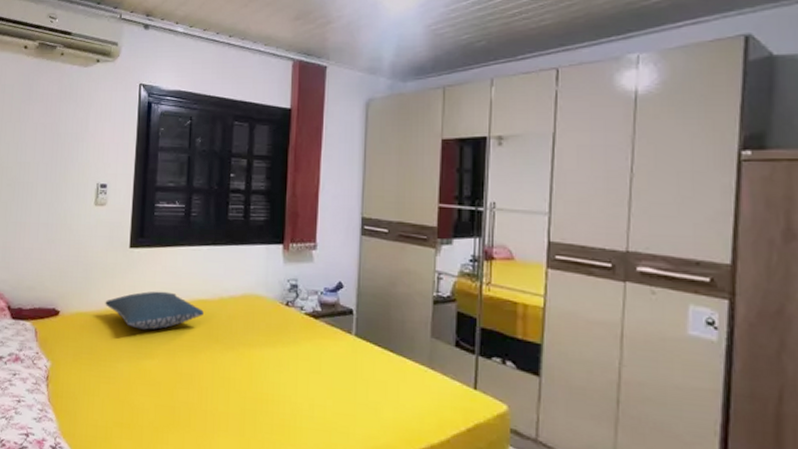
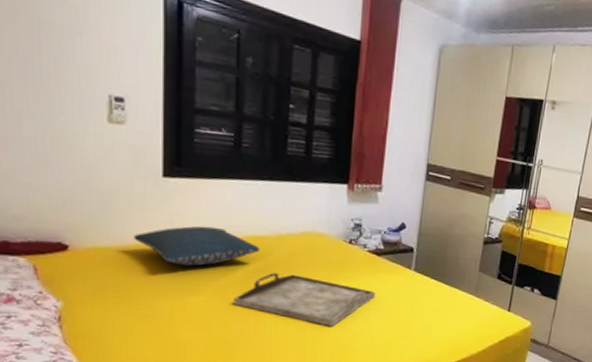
serving tray: none [180,336,314,398] -> present [233,272,375,326]

